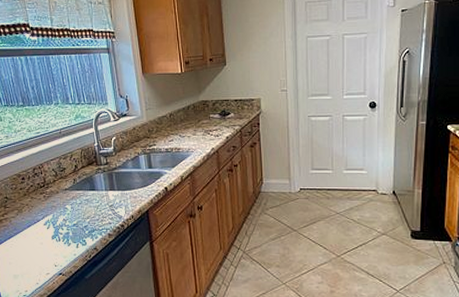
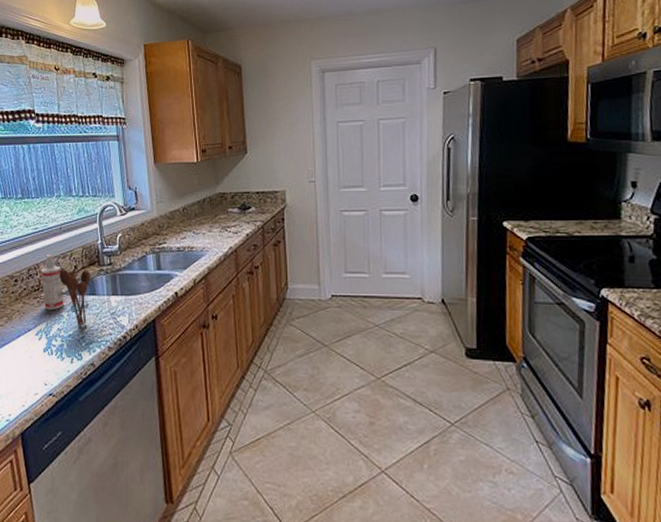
spray bottle: none [45,155,67,204] -> present [41,254,64,310]
utensil holder: none [62,169,90,217] -> present [59,269,91,326]

